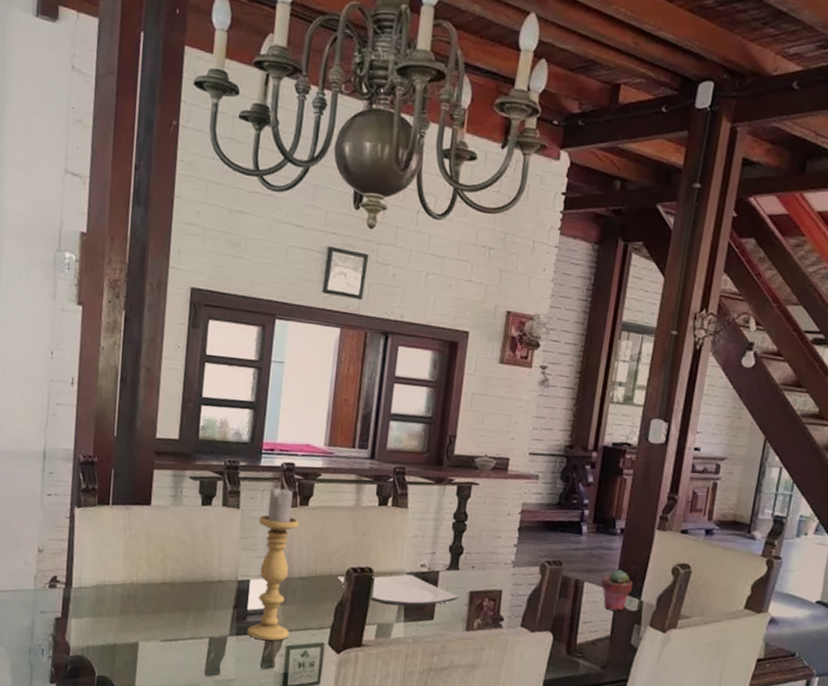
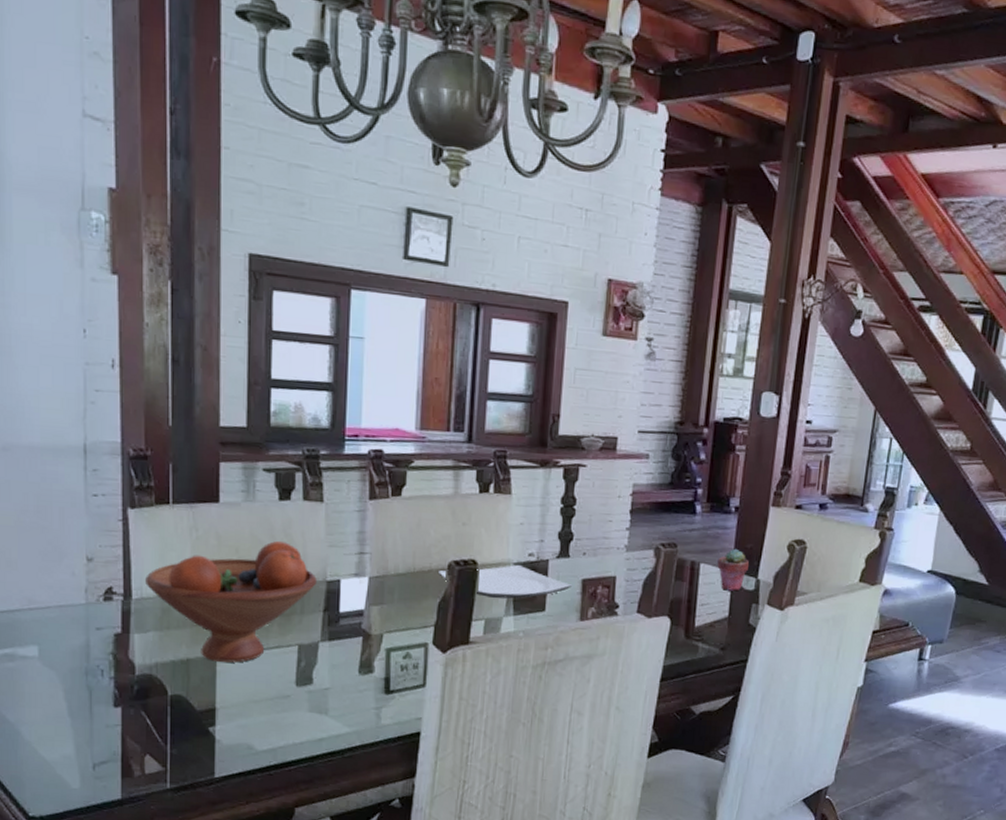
fruit bowl: none [84,541,229,651] -> present [145,540,317,663]
candle holder: present [246,487,299,641] -> none [340,476,392,645]

